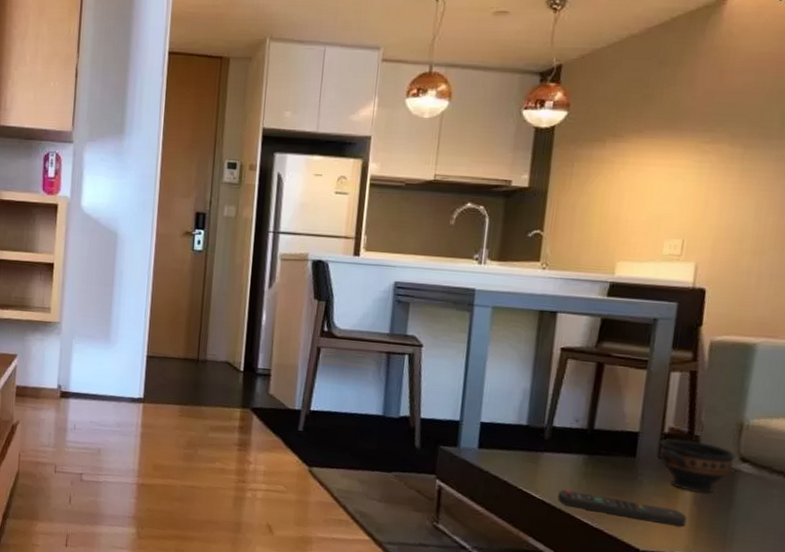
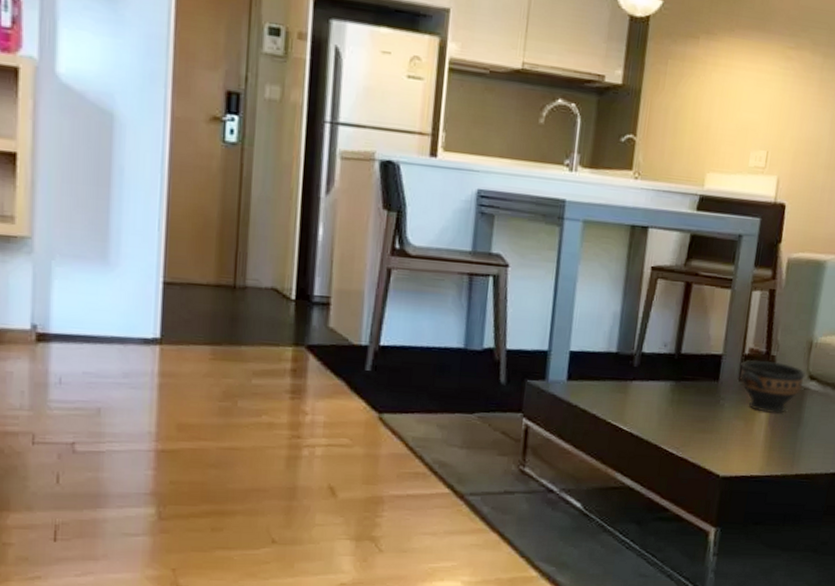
remote control: present [557,490,687,527] -> none [645,420,762,449]

